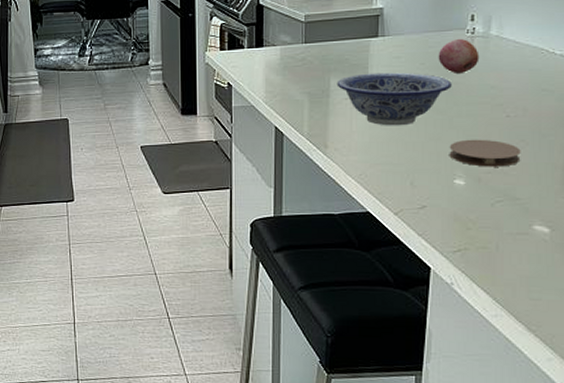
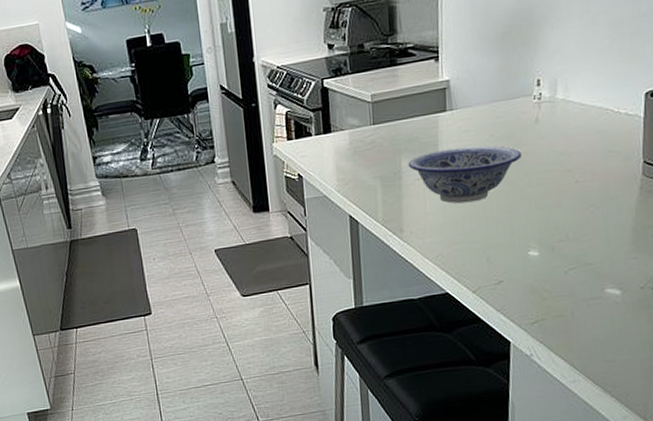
fruit: present [438,38,480,73] -> none [506,105,547,143]
coaster: present [449,139,521,167] -> none [522,207,591,236]

